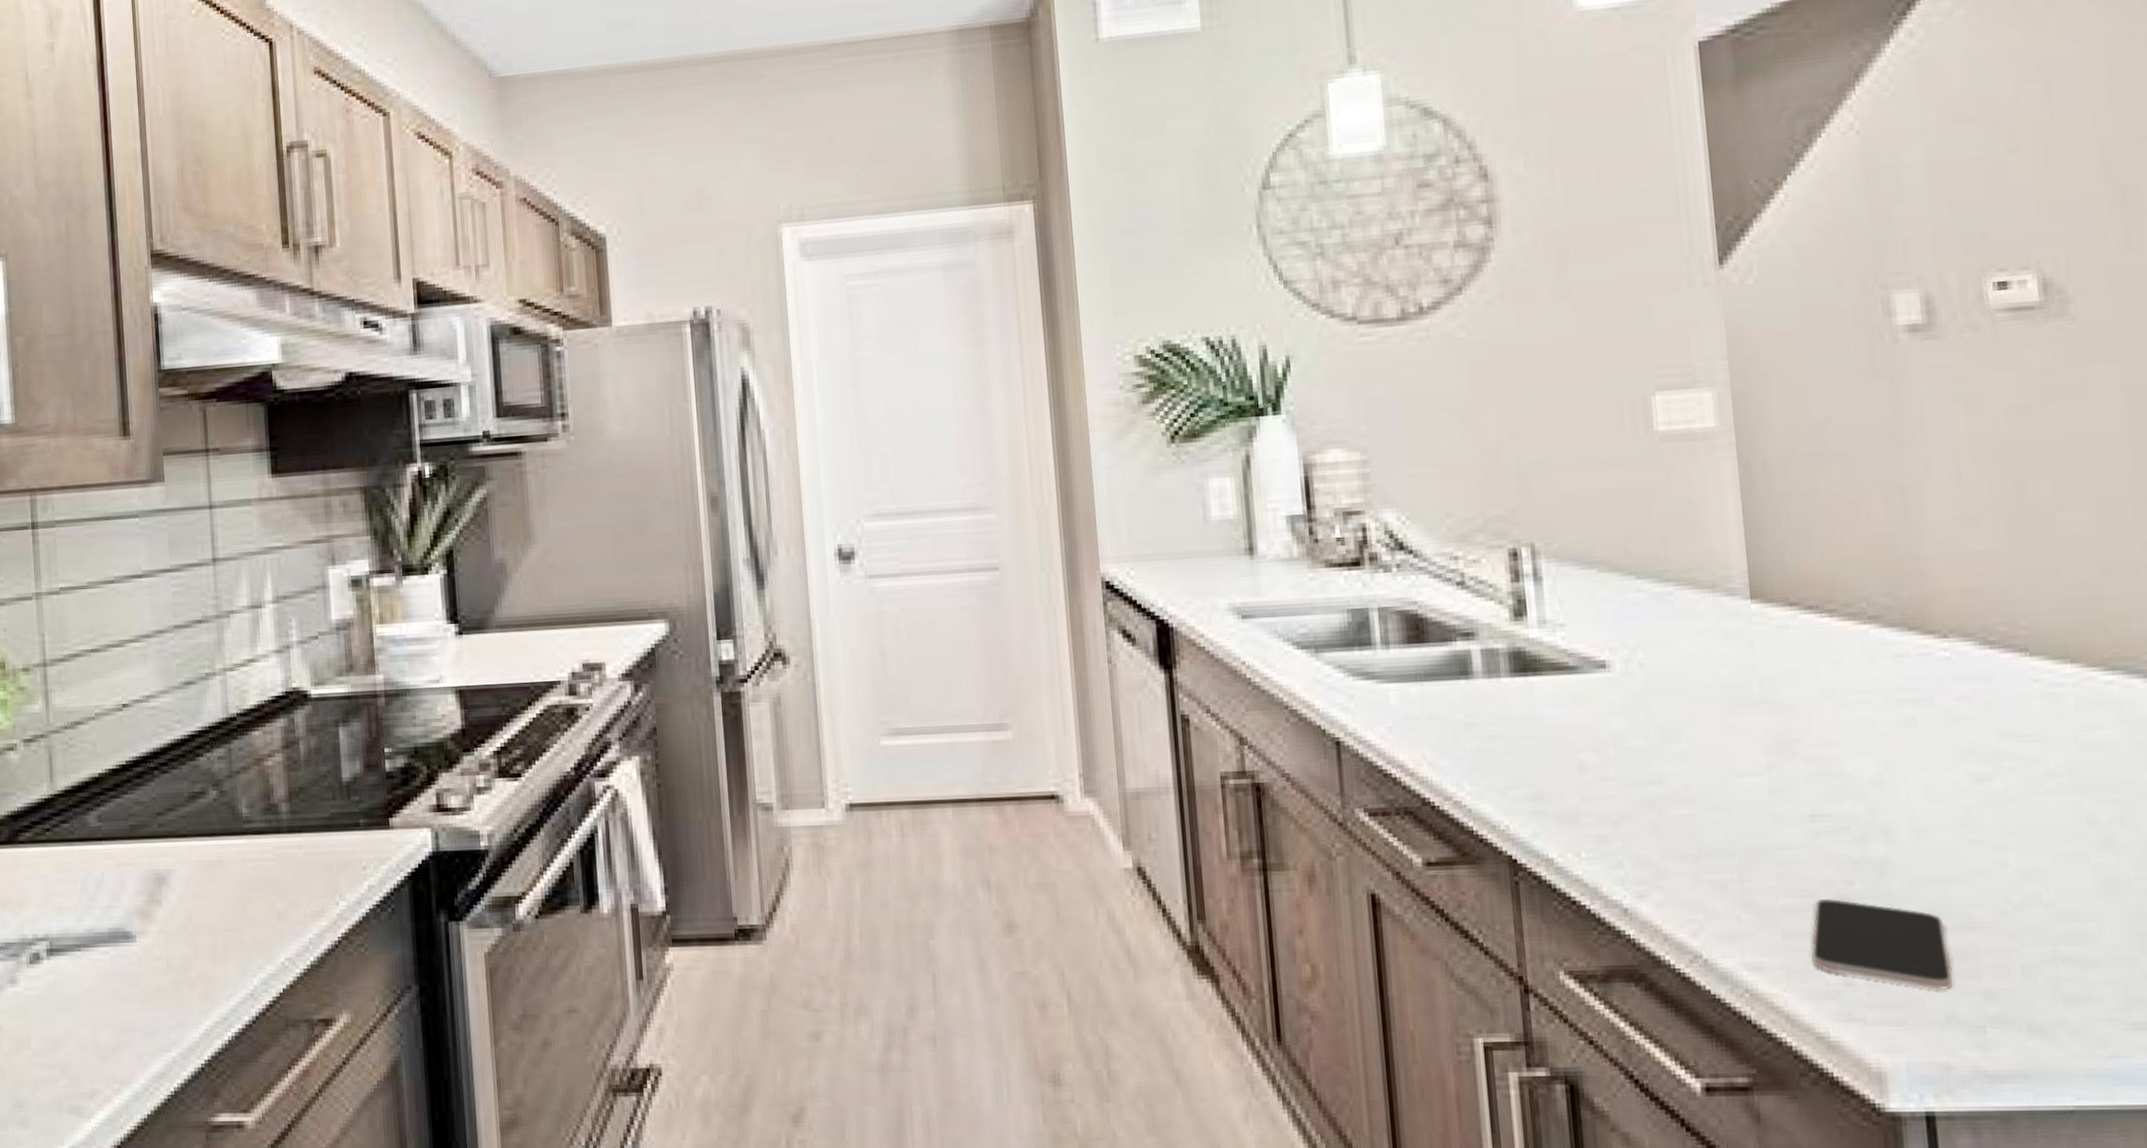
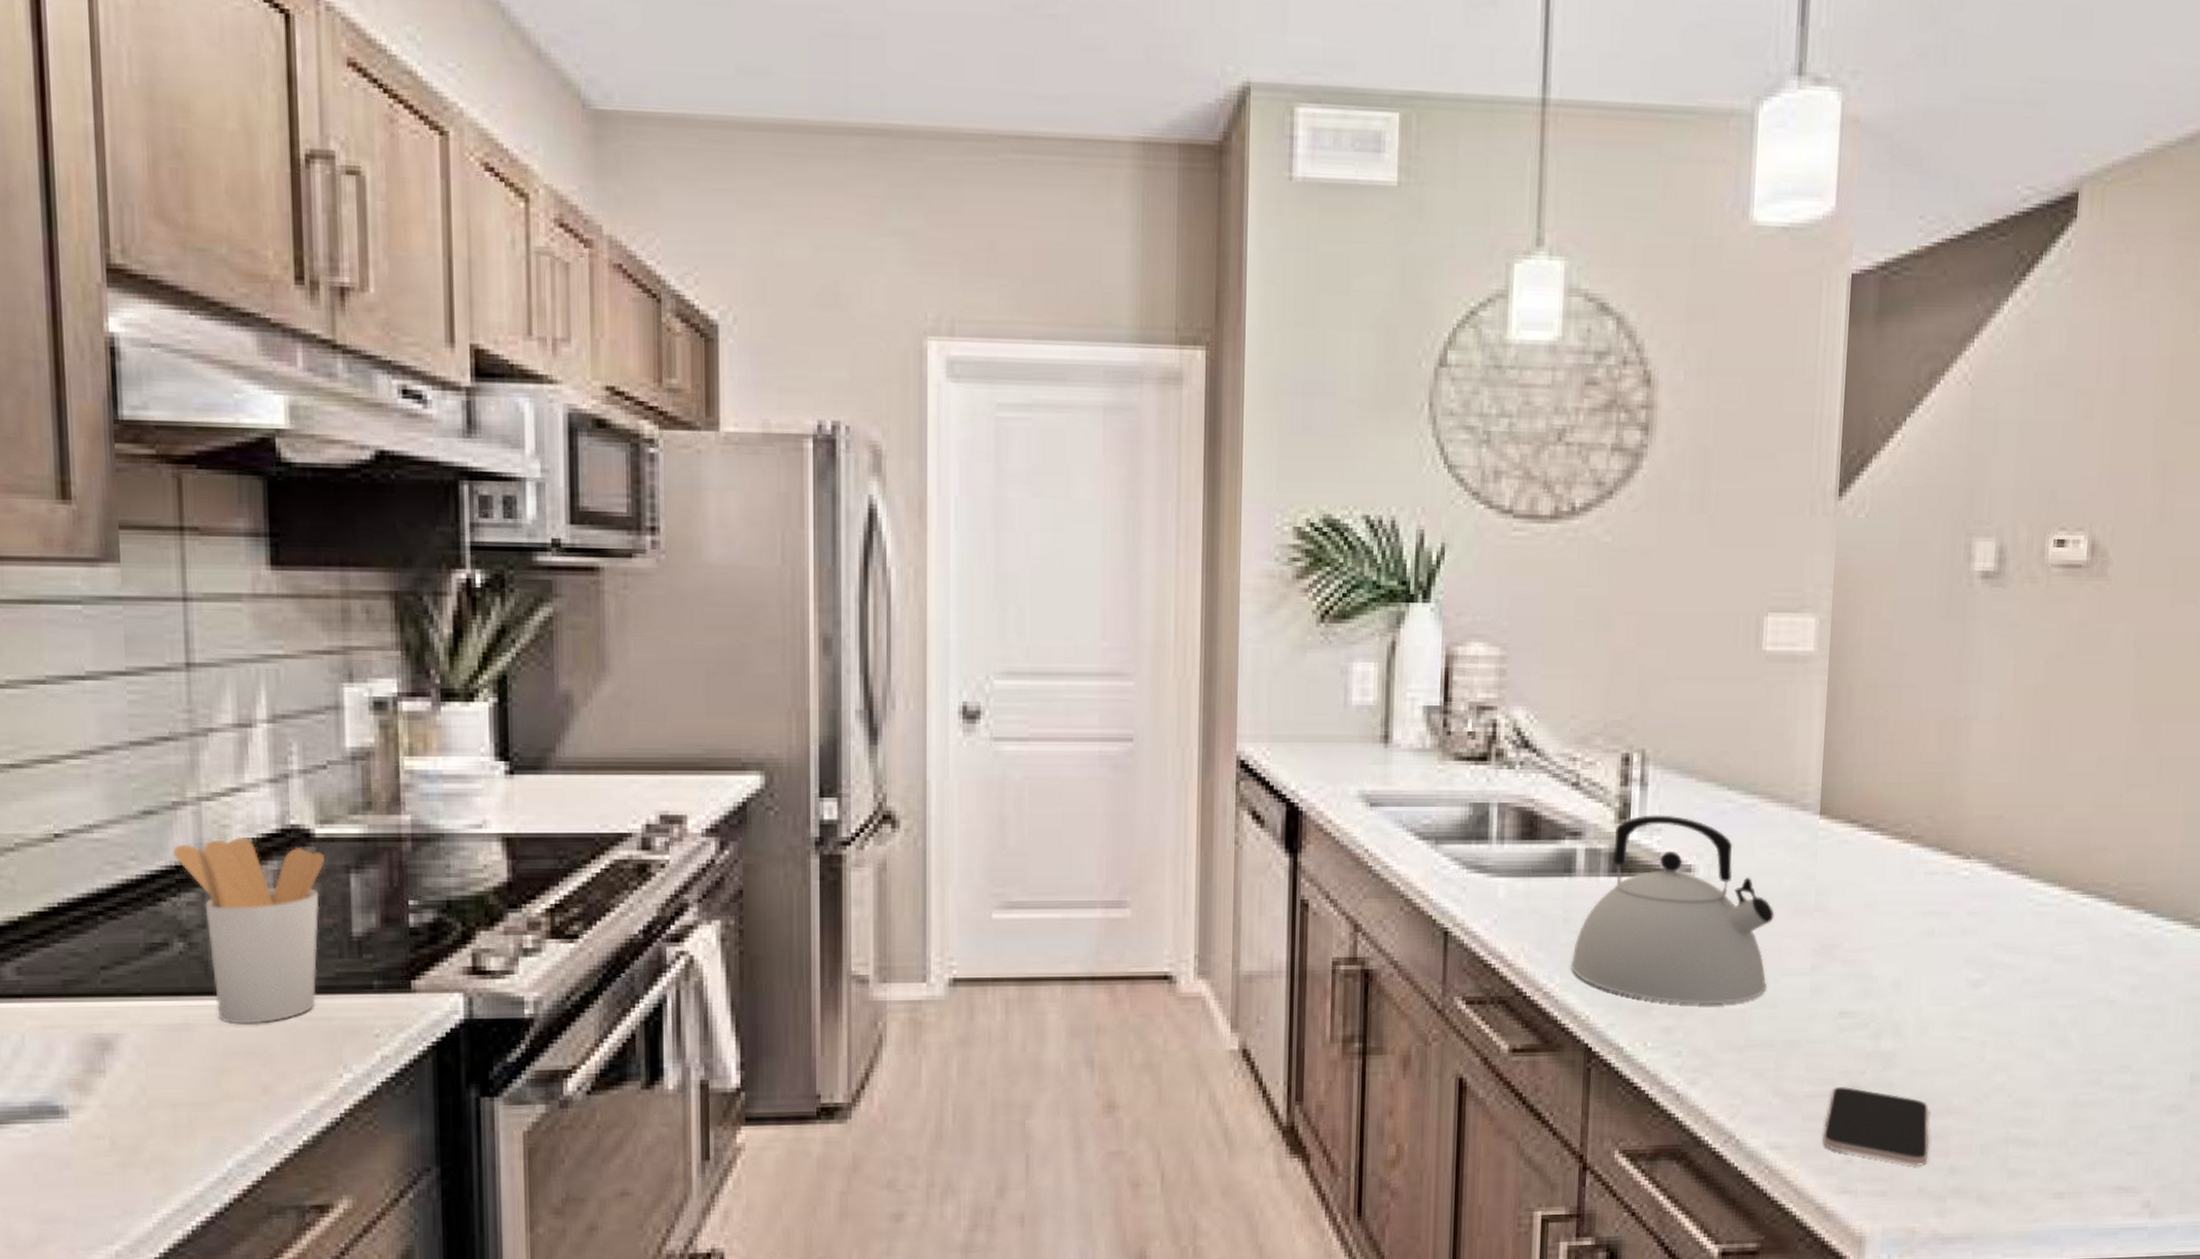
utensil holder: none [206,699,319,860] -> present [172,836,324,1025]
kettle: none [1481,609,1715,811] -> present [1571,815,1774,1005]

